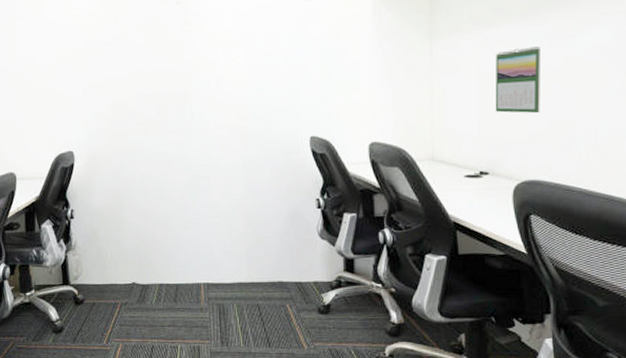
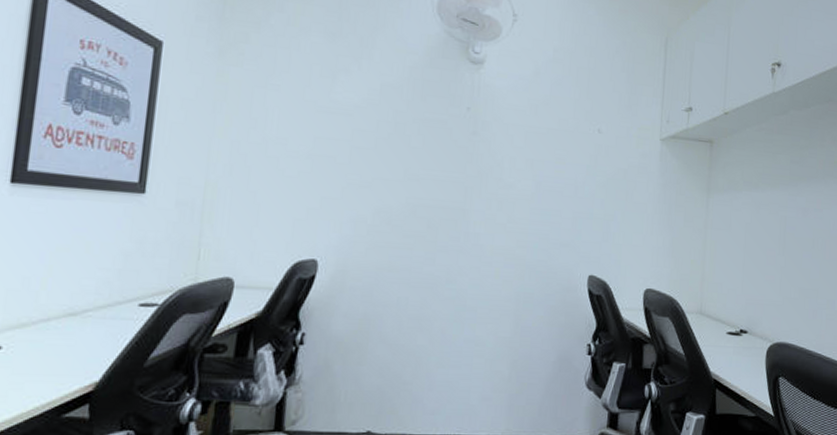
calendar: present [495,47,540,114] -> none [756,214,796,278]

